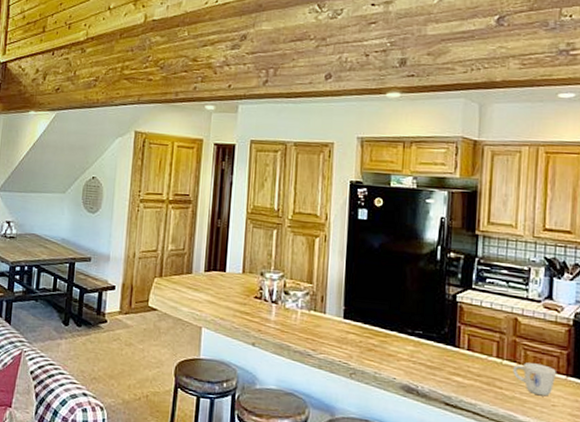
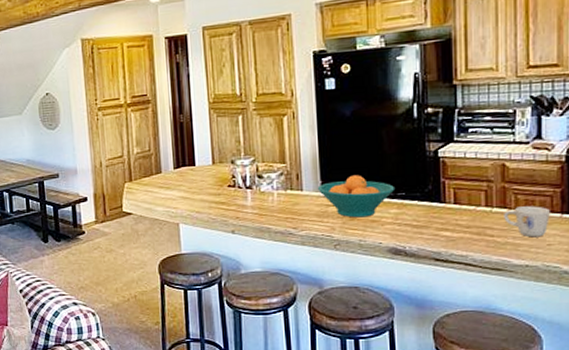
fruit bowl: none [339,306,414,350] -> present [317,175,396,218]

